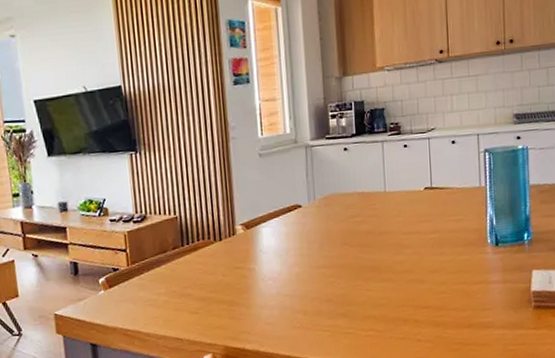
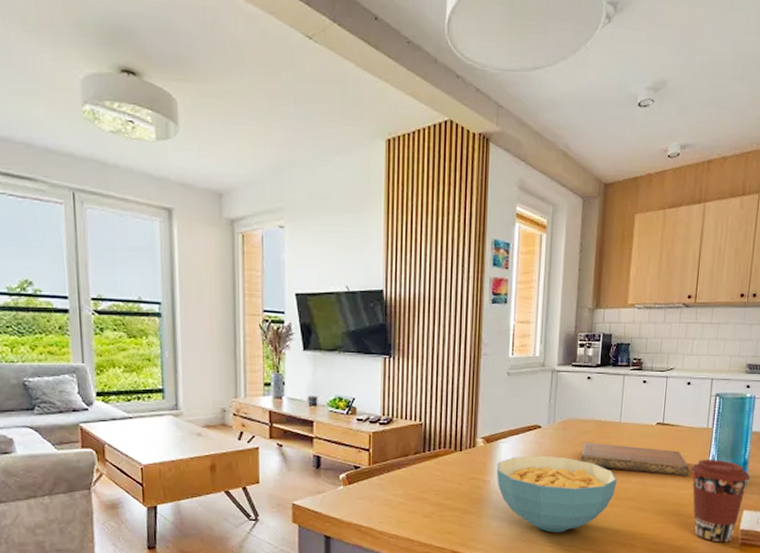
cereal bowl: none [260,235,390,316] -> present [496,455,618,533]
notebook: none [347,214,467,242] -> present [581,443,690,477]
coffee cup: none [467,219,535,308] -> present [690,459,750,543]

